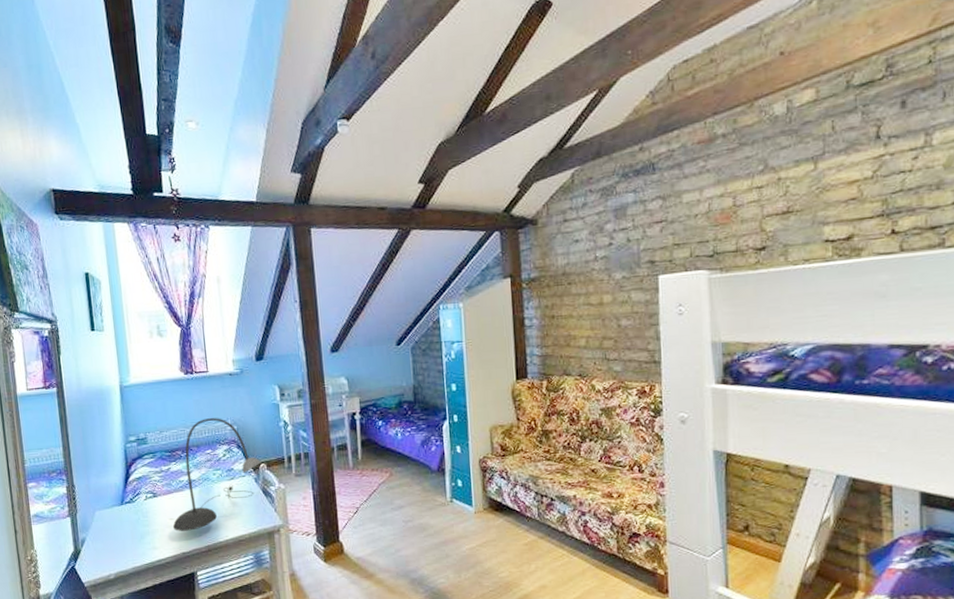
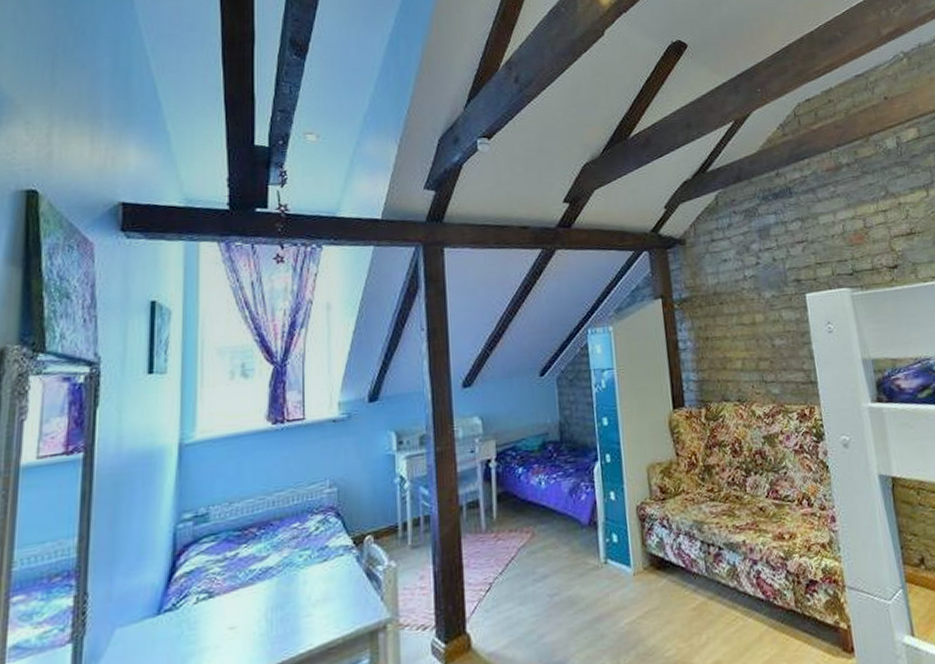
desk lamp: present [172,418,261,531] -> none [232,478,367,646]

